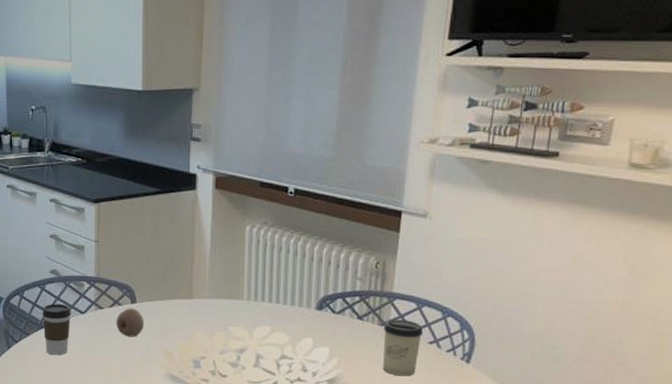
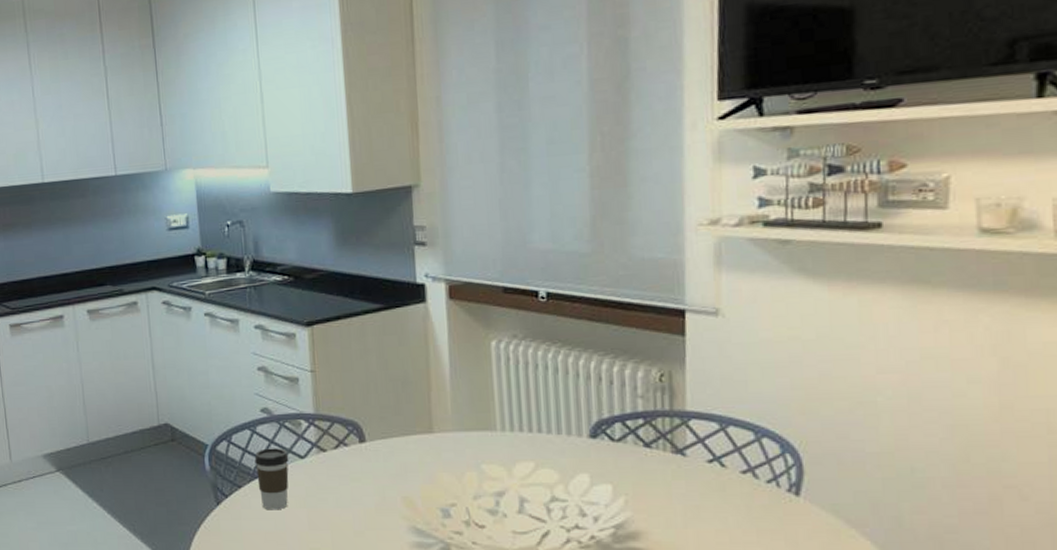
fruit: present [116,308,145,337] -> none [343,449,378,484]
cup: present [383,319,424,377] -> none [678,444,733,517]

